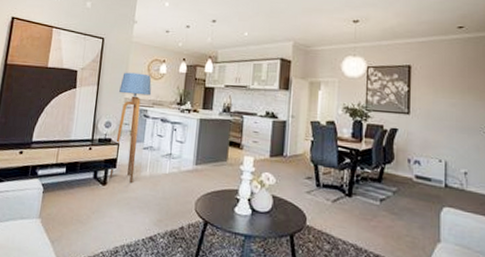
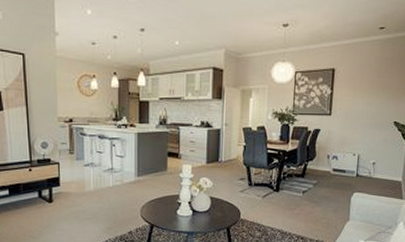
floor lamp: present [109,72,152,183] -> none [50,90,85,198]

